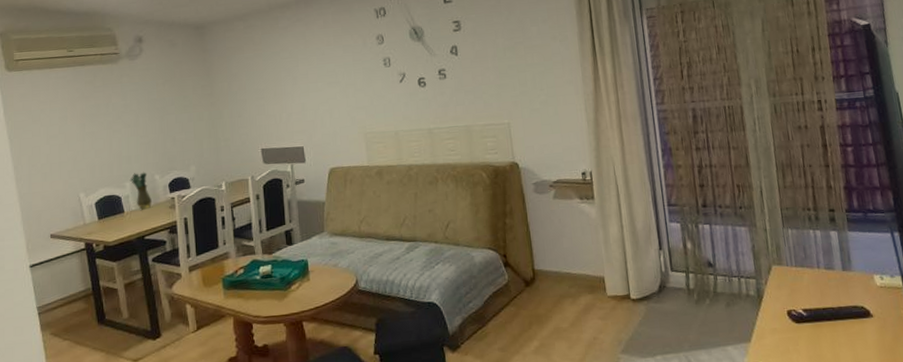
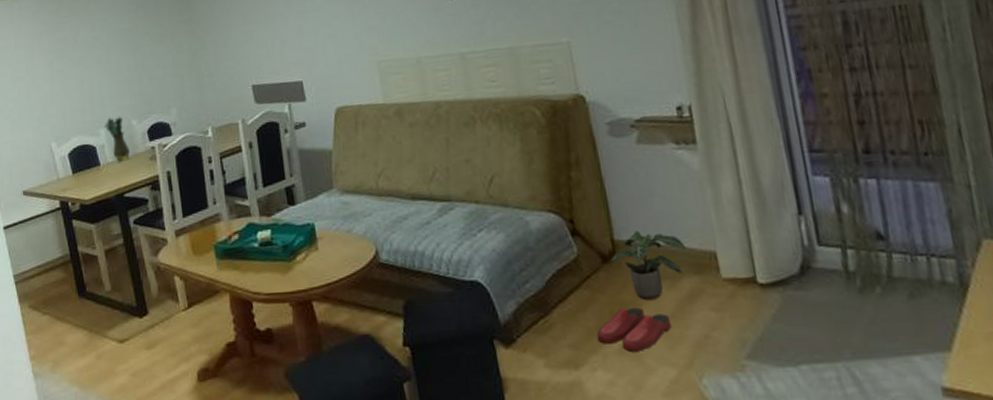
slippers: none [519,318,572,351] -> present [596,306,672,352]
potted plant: none [531,262,585,313] -> present [610,230,688,301]

